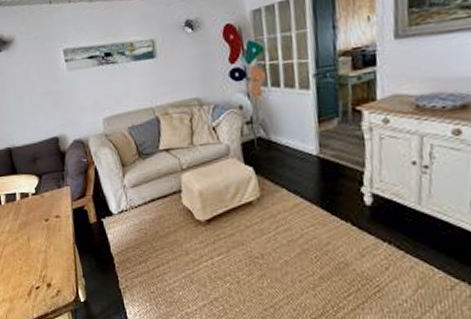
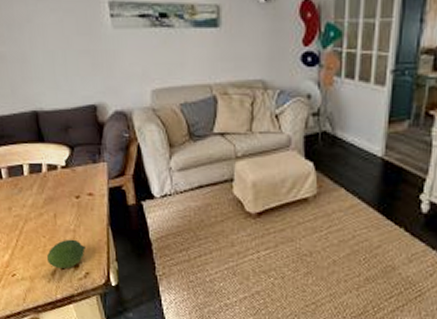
fruit: none [22,259,56,289] -> present [46,239,85,270]

